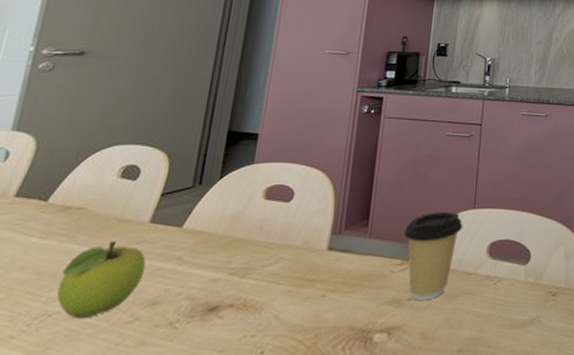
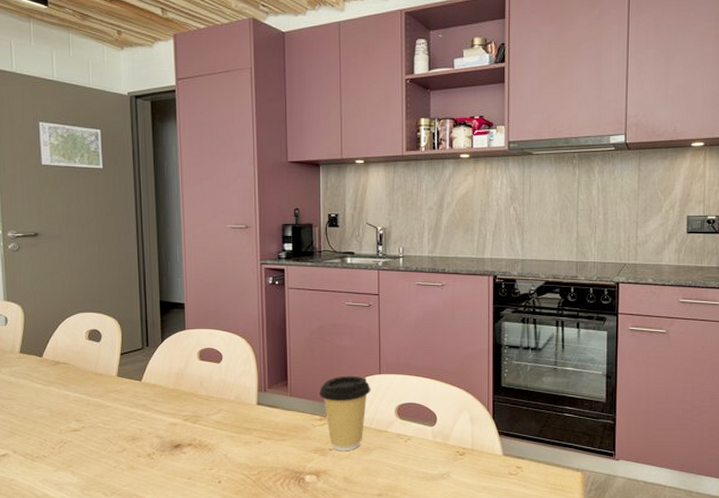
fruit: present [56,241,146,318] -> none [65,390,122,446]

